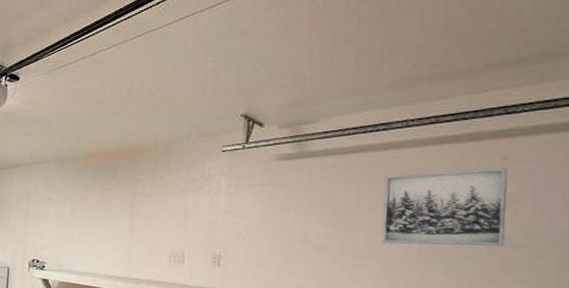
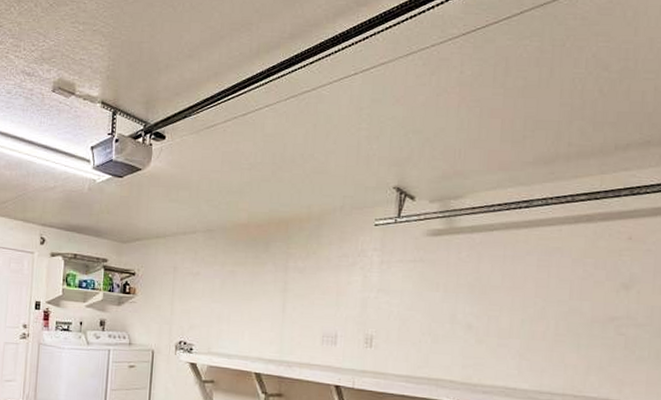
wall art: present [381,167,508,246] -> none [523,248,633,325]

